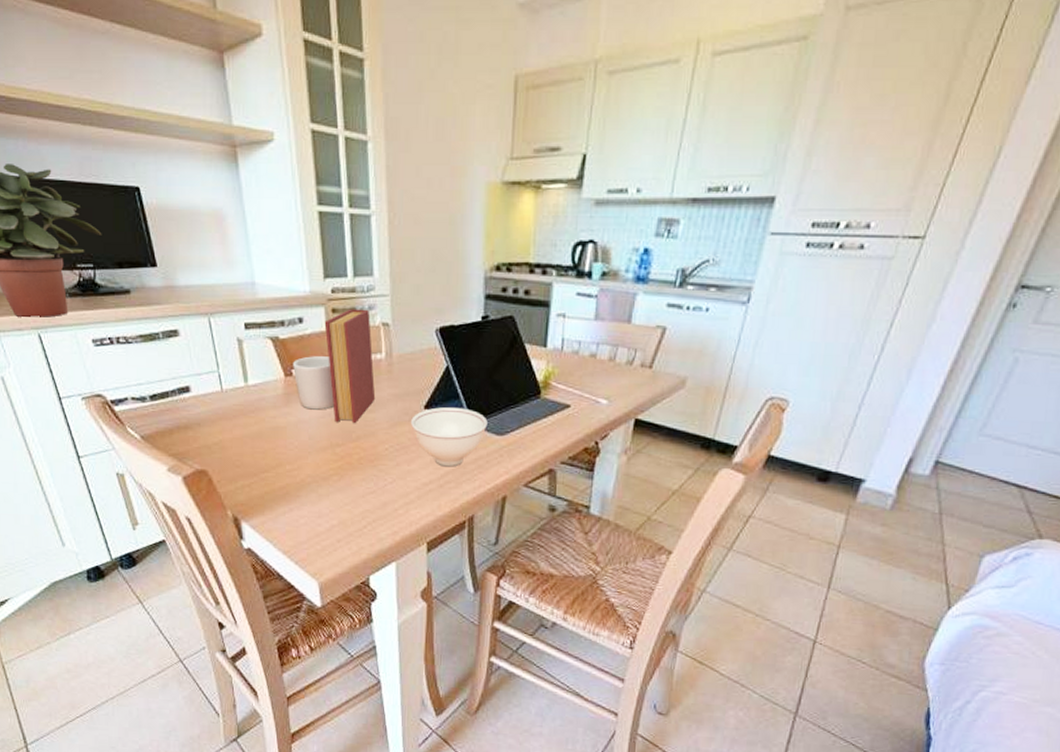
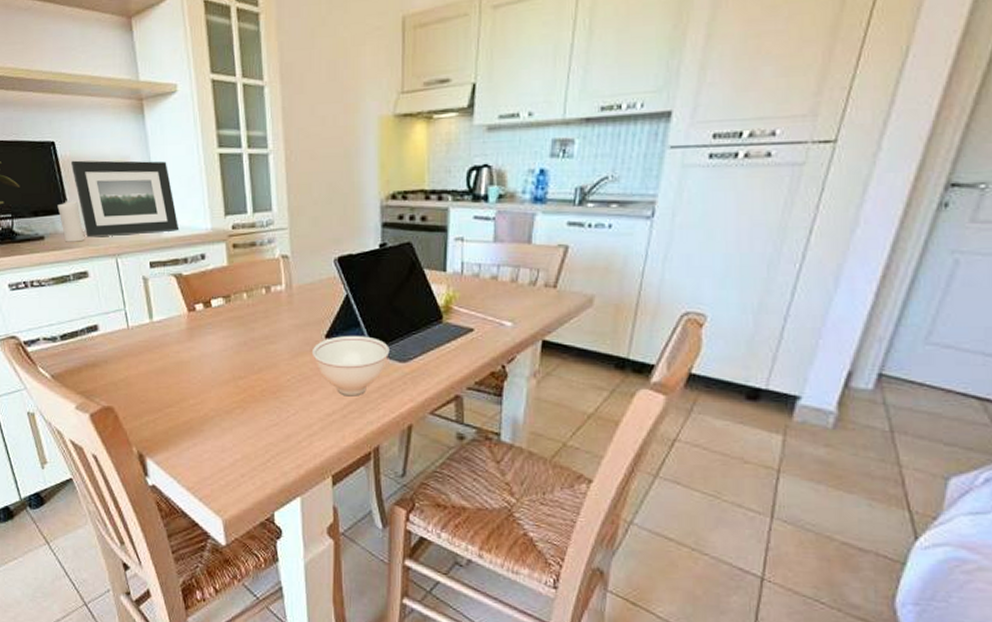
candle: none [144,252,174,298] -> present [57,200,84,242]
picture frame: none [157,209,276,294] -> present [70,160,180,238]
mug: present [293,356,334,410] -> none [196,291,236,343]
book: present [324,308,376,423] -> none [225,243,277,355]

